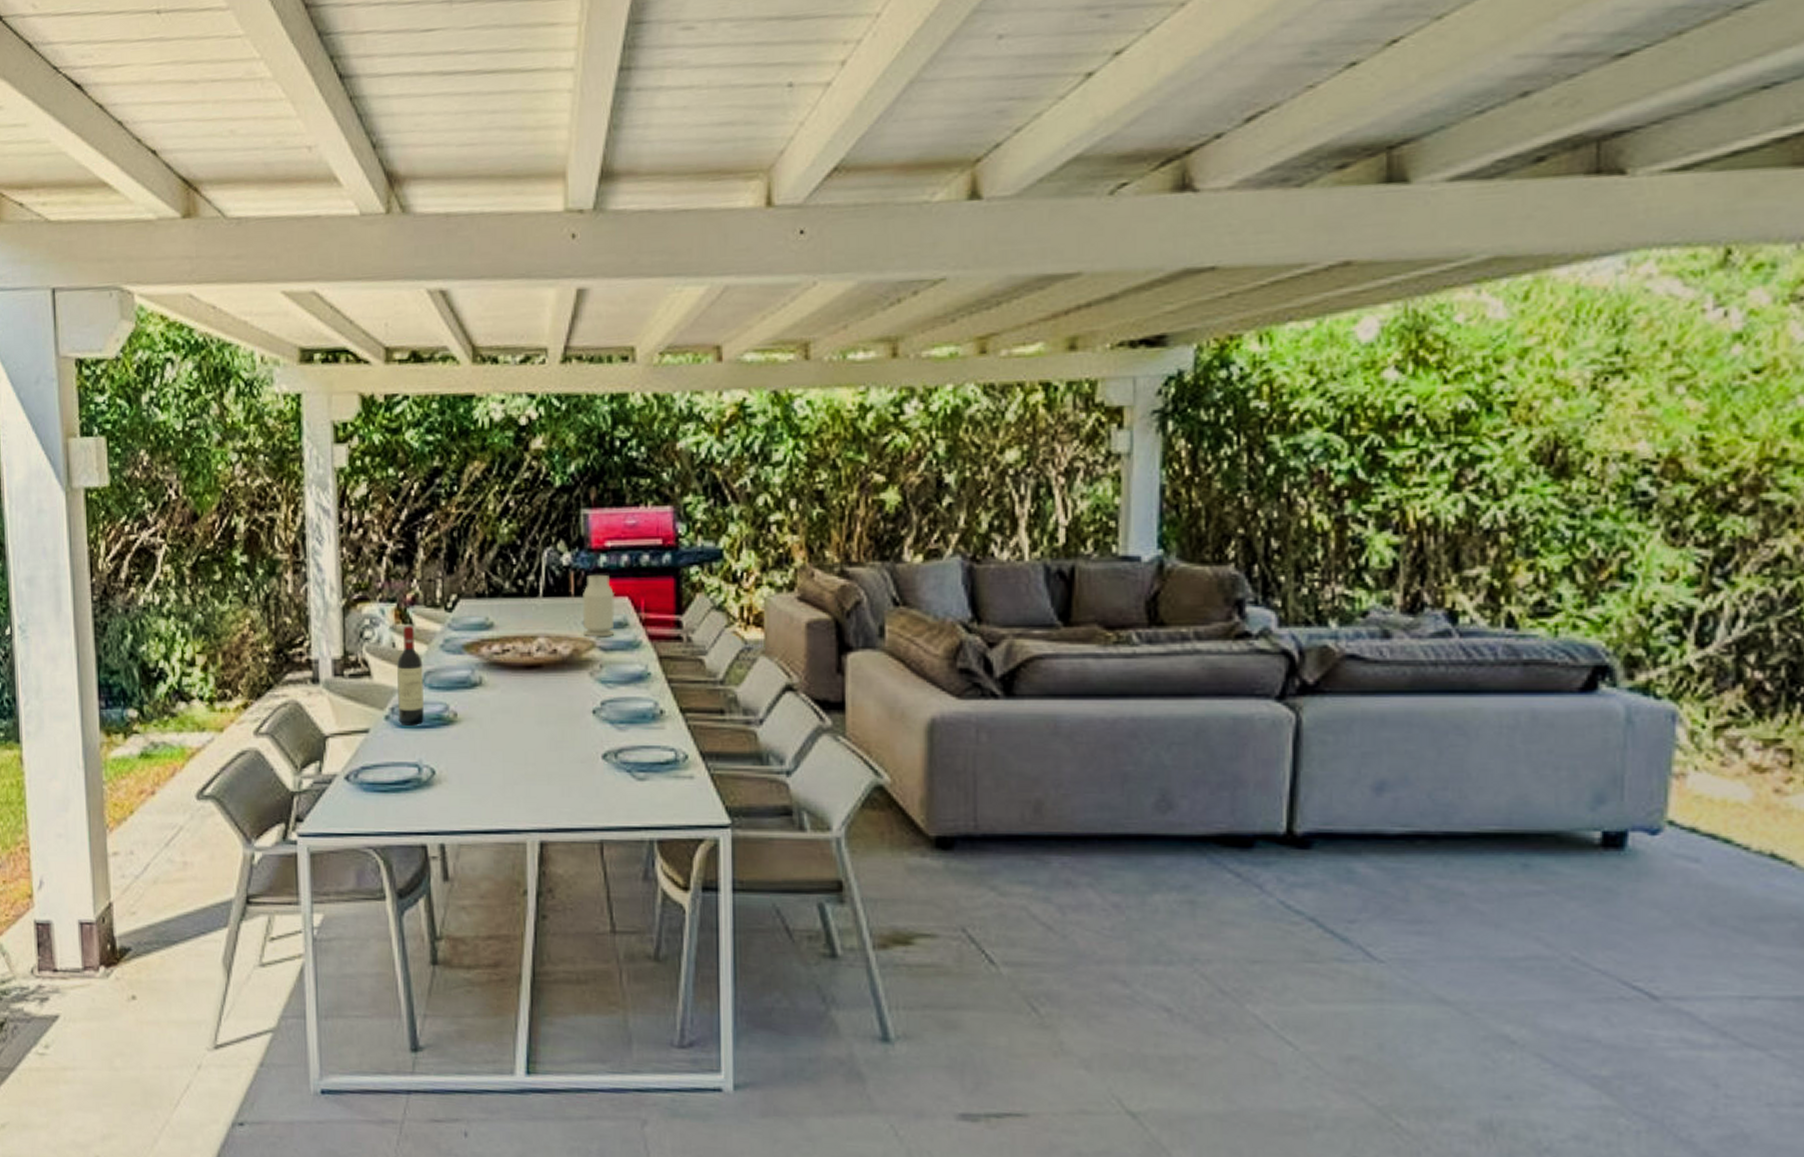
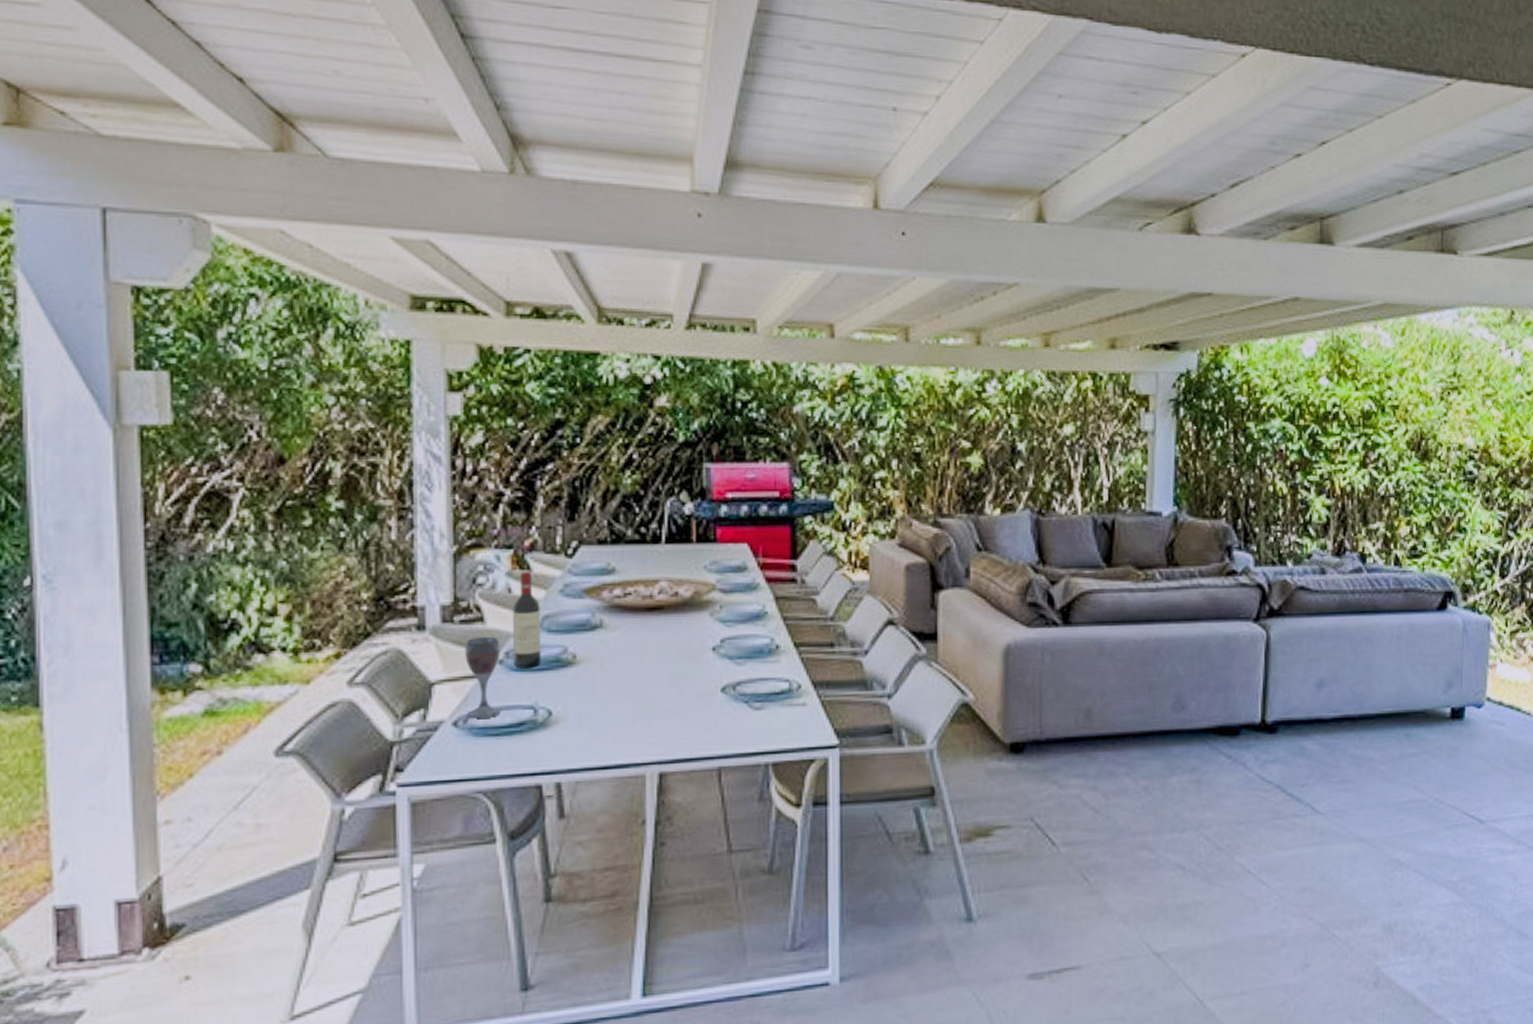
cup: none [354,691,388,774] -> present [465,636,501,719]
water jug: present [581,574,615,637] -> none [703,523,735,581]

